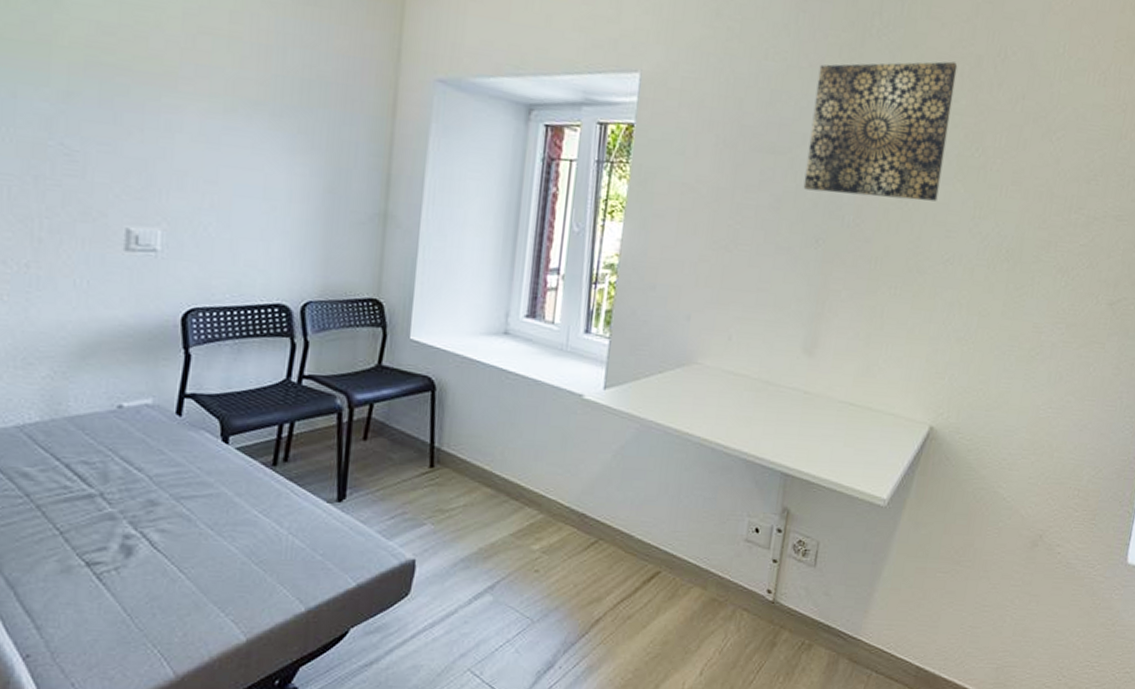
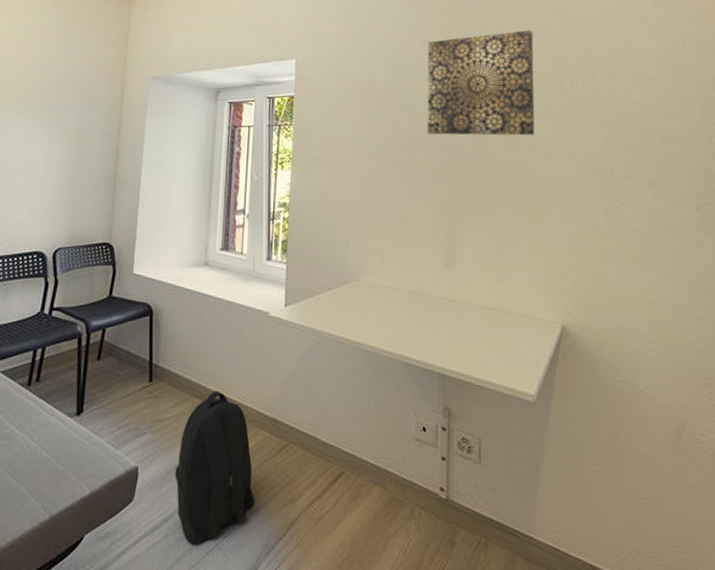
backpack: none [459,480,555,641] -> present [174,390,255,545]

